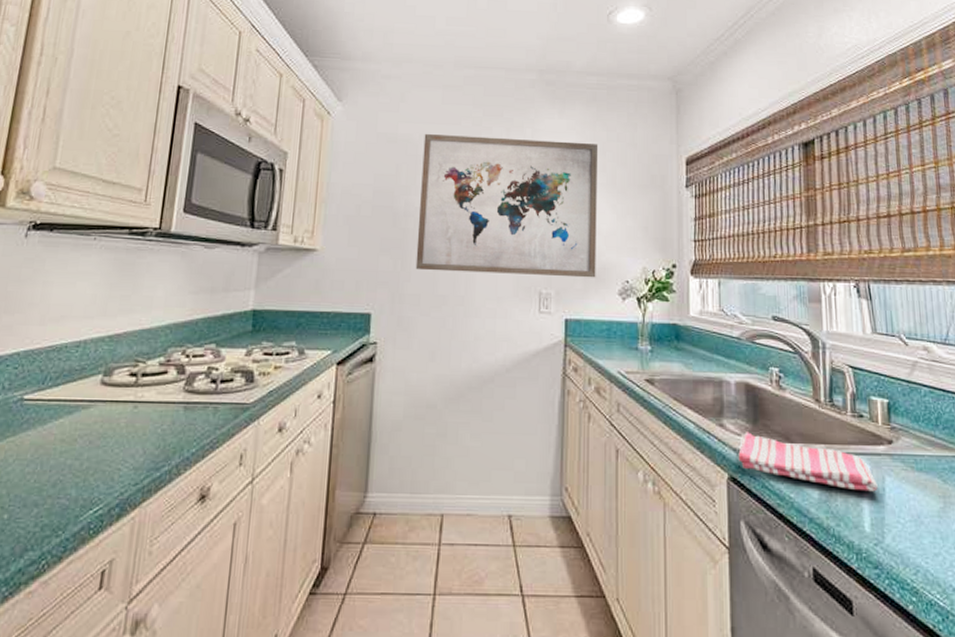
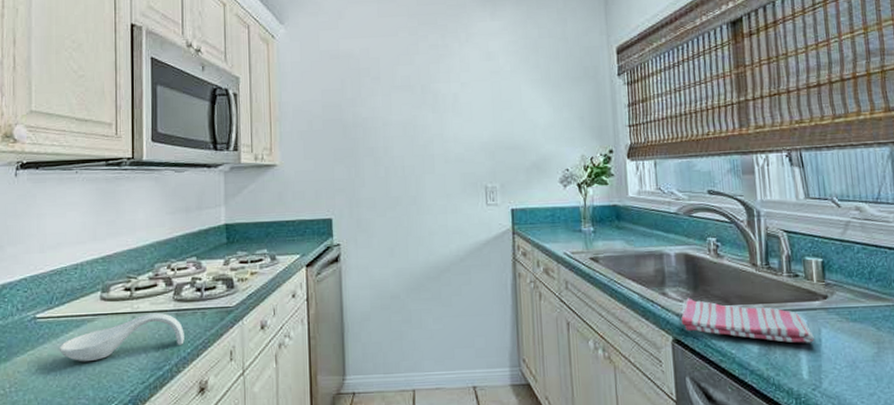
spoon rest: none [44,403,191,455] -> present [59,312,184,362]
wall art: present [415,133,599,278] -> none [364,42,538,176]

